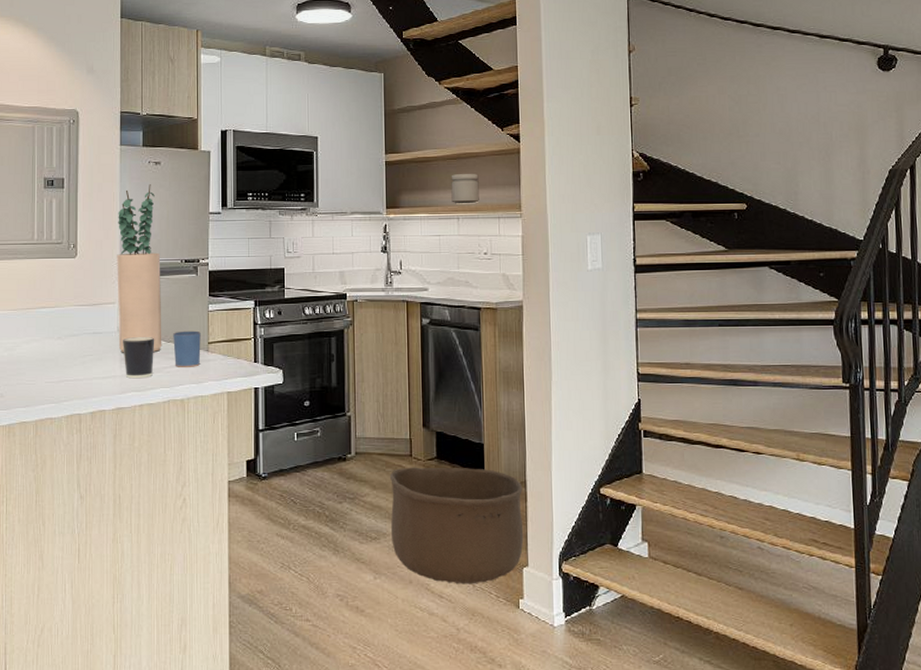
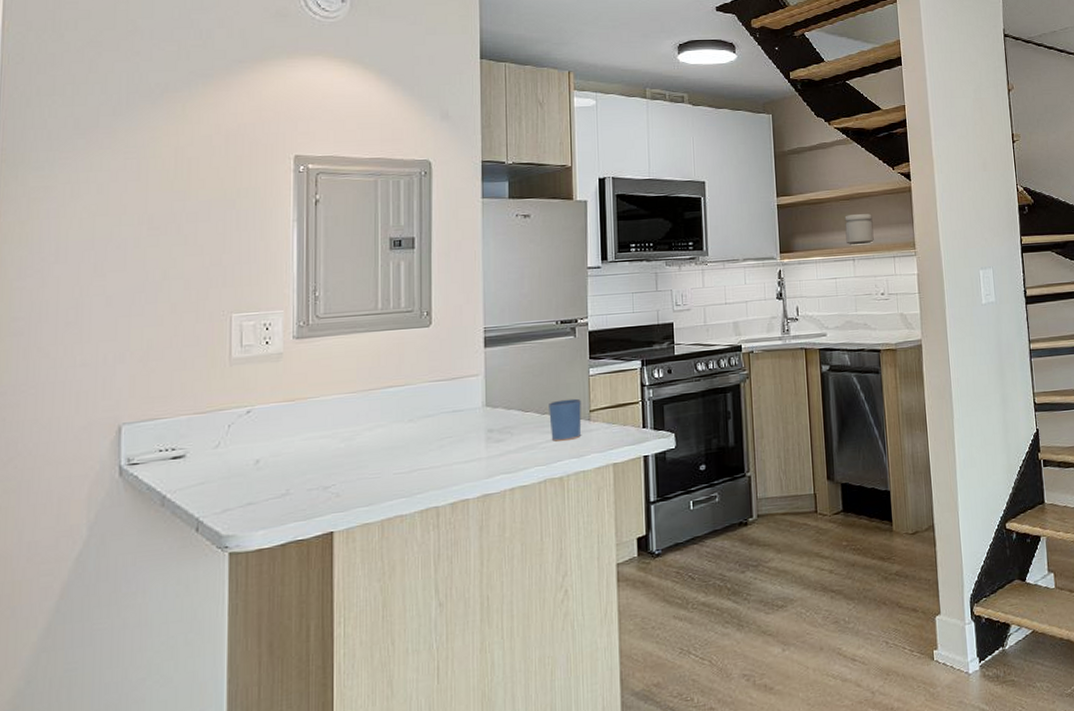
vase: present [117,184,162,353] -> none [480,240,536,432]
mug: present [123,336,155,379] -> none [489,409,528,460]
basket: present [389,467,524,584] -> none [794,517,935,644]

